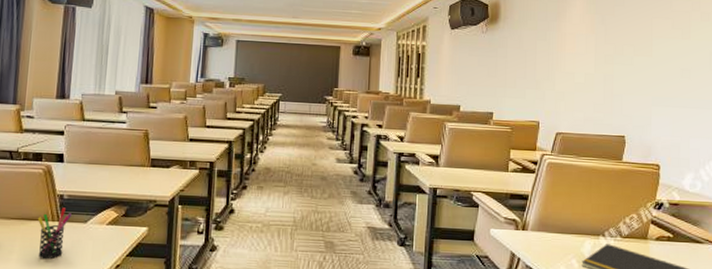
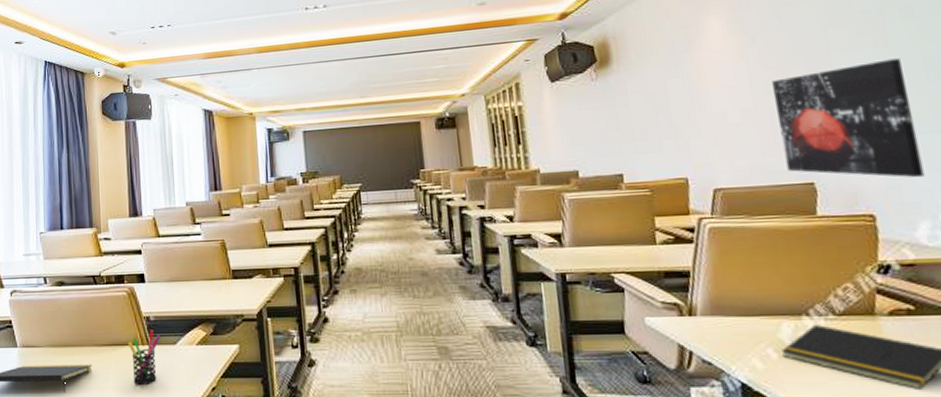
wall art: none [609,49,697,141] -> present [771,58,925,178]

